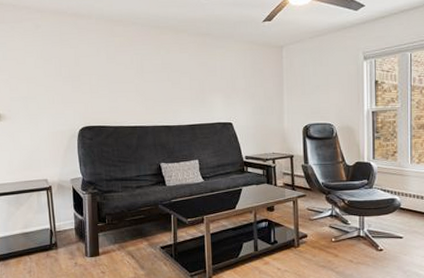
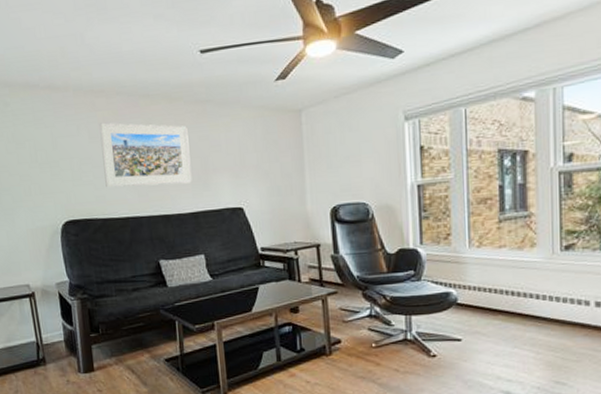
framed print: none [116,47,191,101] -> present [99,122,192,188]

